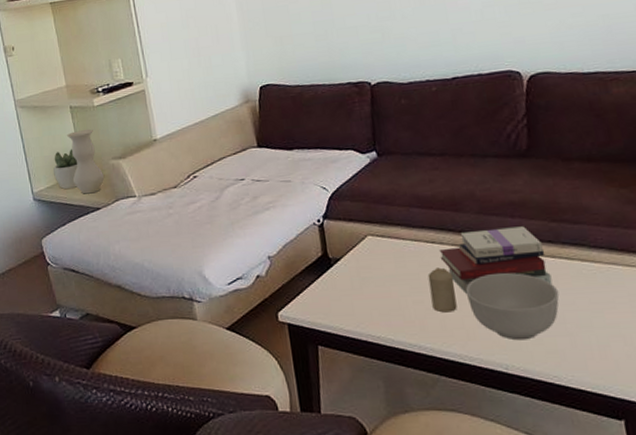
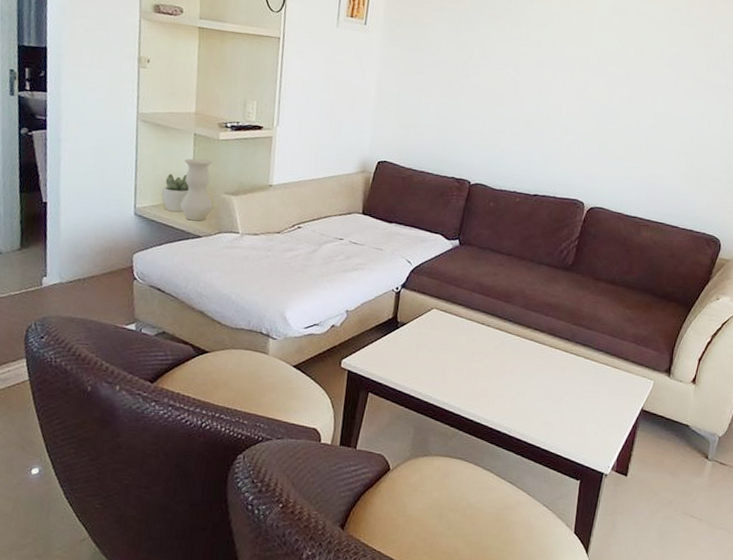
candle: present [427,267,457,313] -> none [468,344,491,382]
books: present [438,226,553,294] -> none [485,320,562,372]
bowl: present [465,272,560,341] -> none [496,356,563,412]

